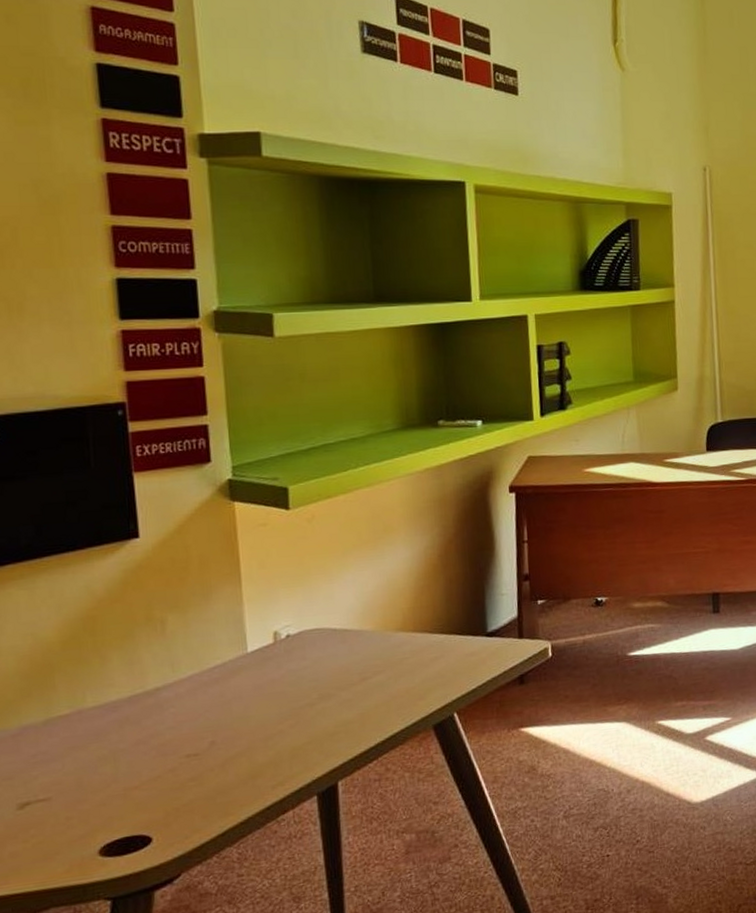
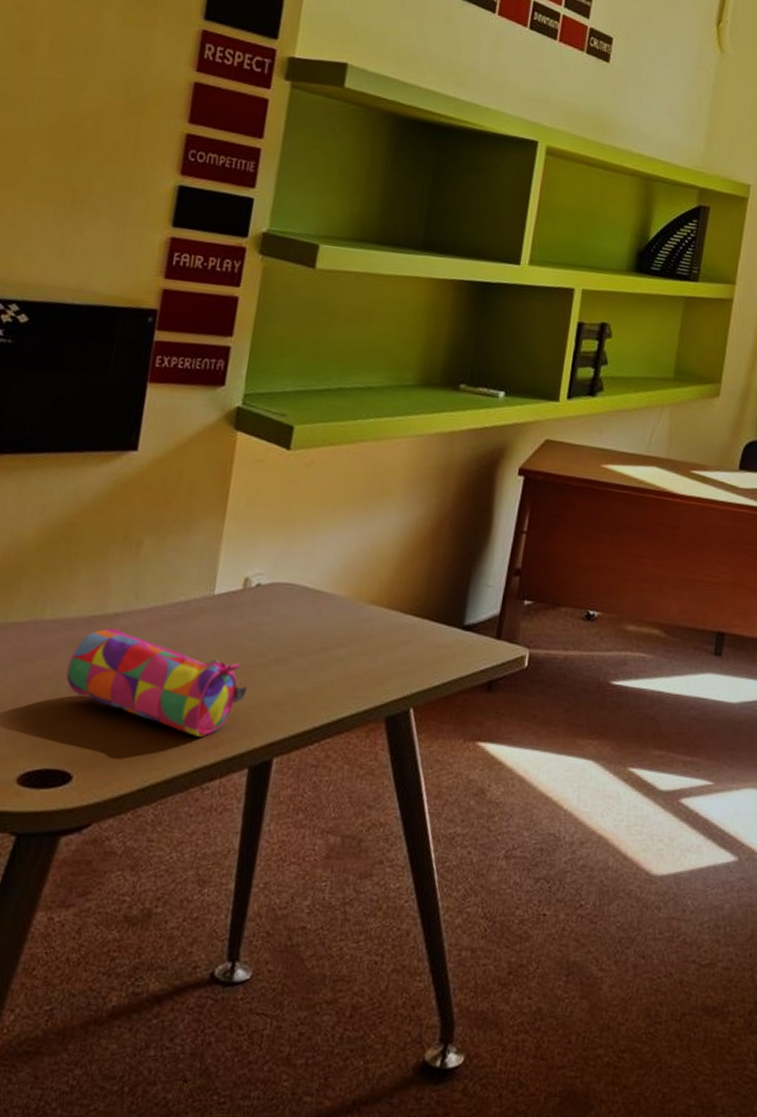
pencil case: none [121,701,299,779] -> present [66,627,247,737]

